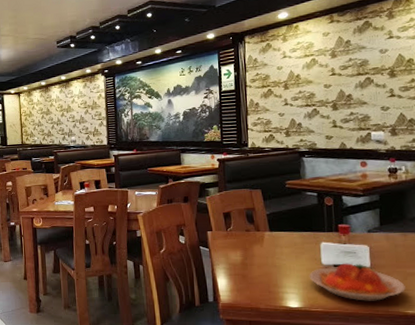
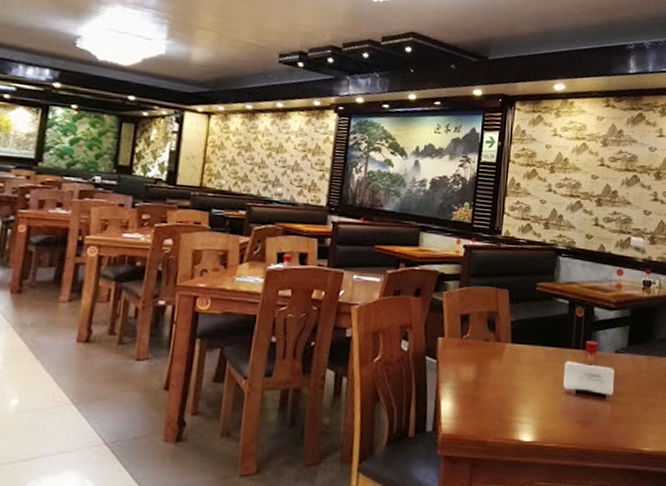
plate: present [309,263,406,301] -> none [547,388,645,436]

